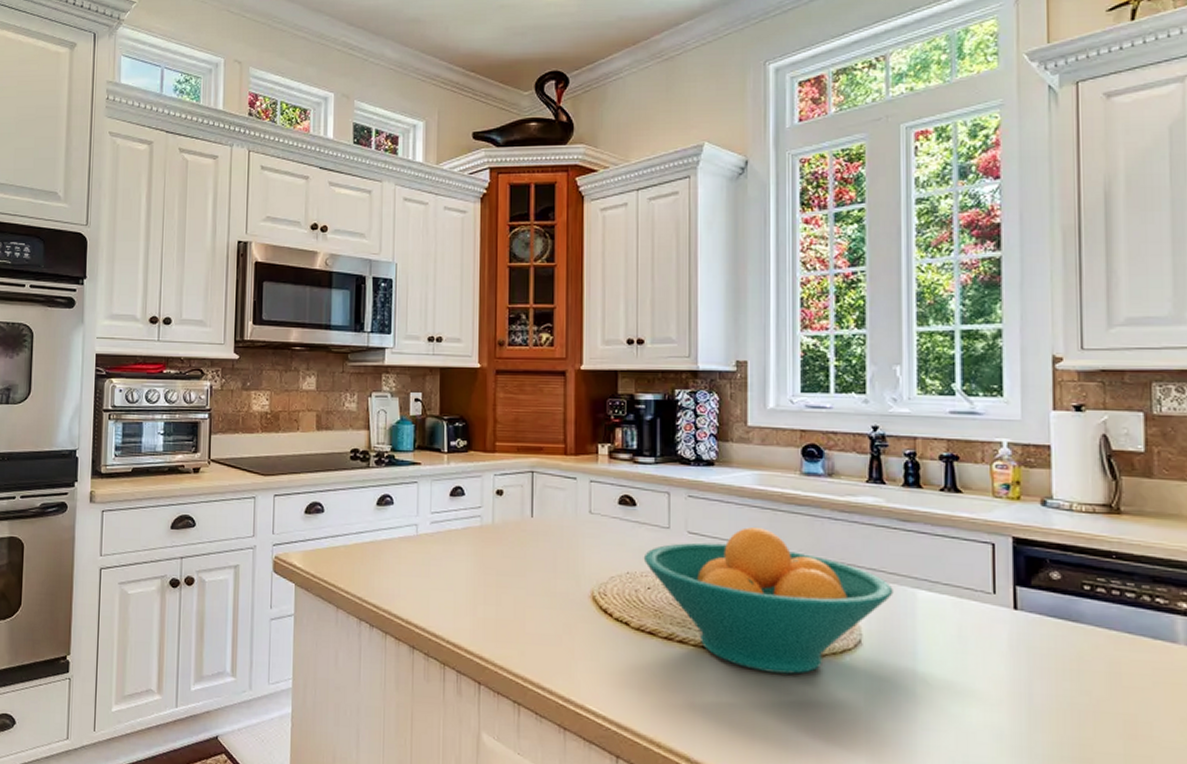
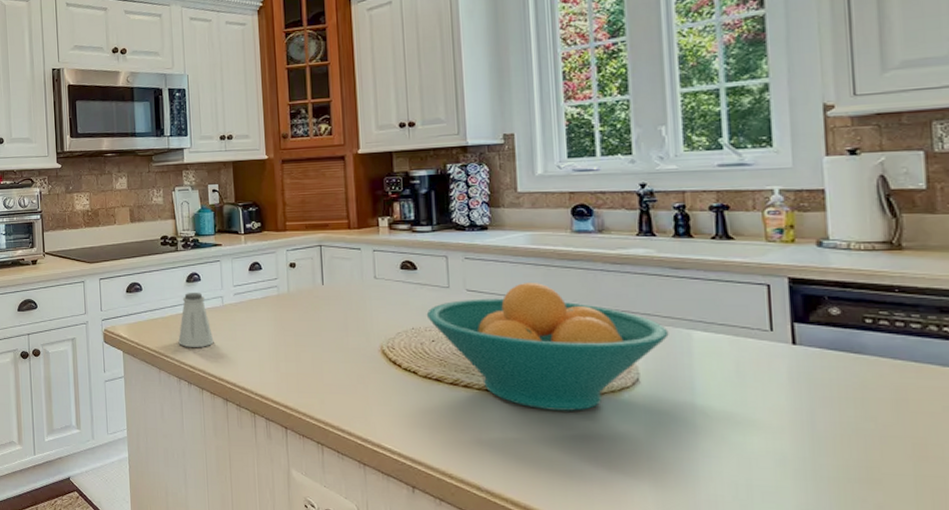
saltshaker: none [362,518,404,584] -> present [178,293,214,347]

